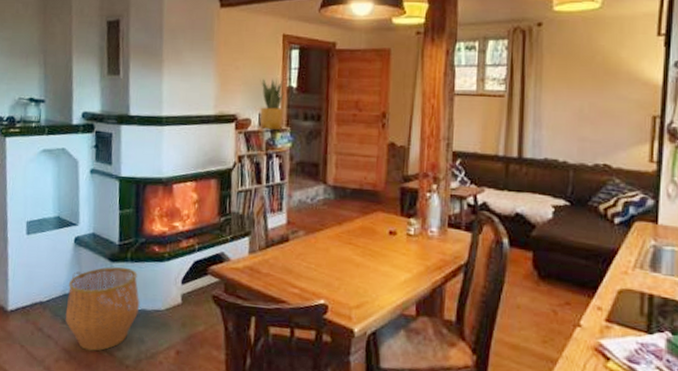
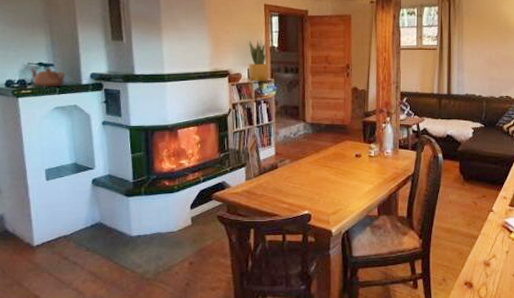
teapot: none [20,103,57,128] -> present [29,67,66,88]
basket: present [65,266,140,351] -> none [88,200,156,271]

